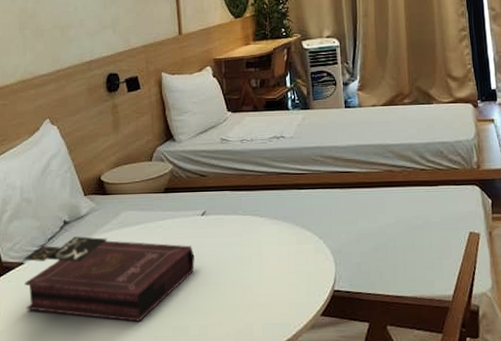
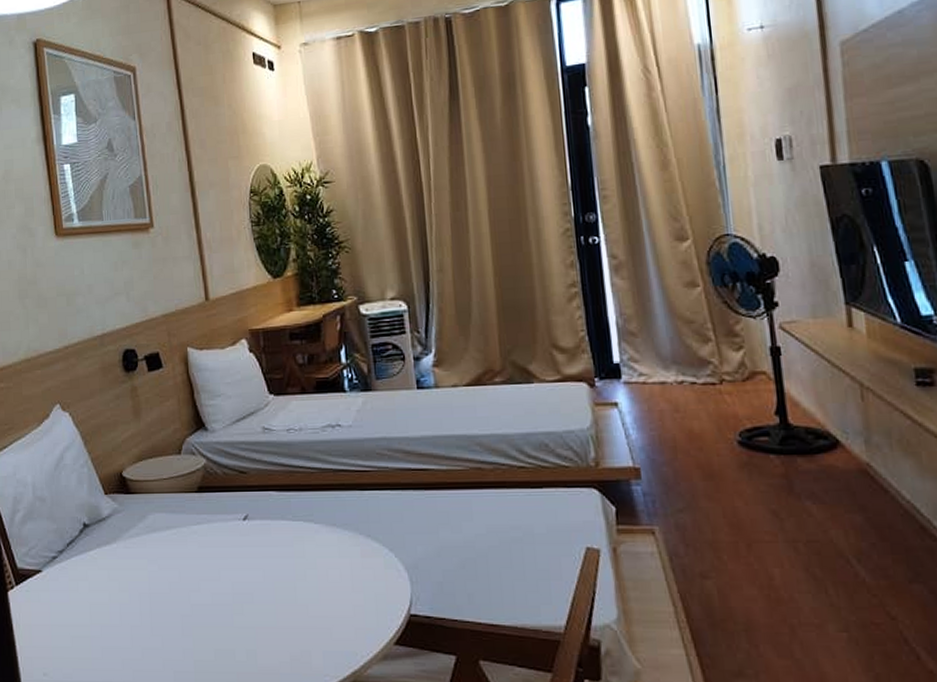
book: present [23,236,195,322] -> none [40,542,238,642]

